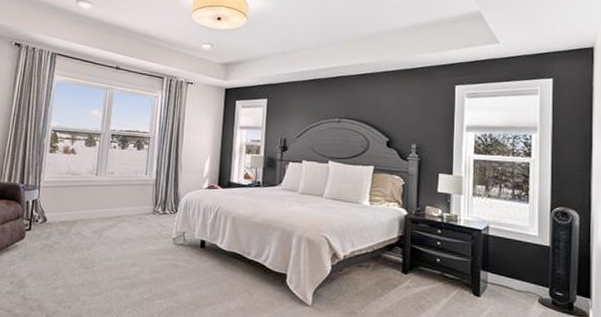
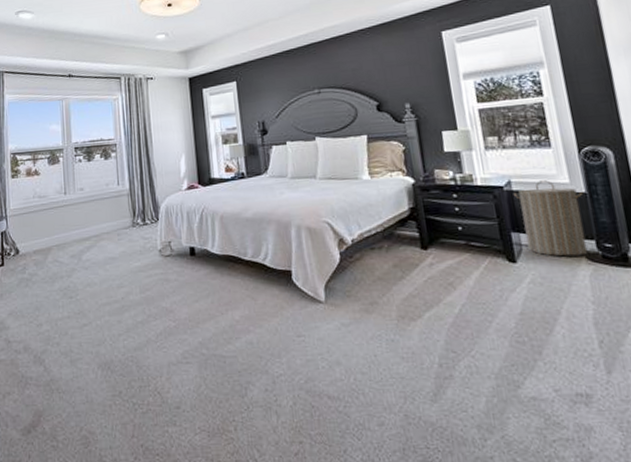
laundry hamper: none [488,230,549,299] -> present [513,180,588,257]

